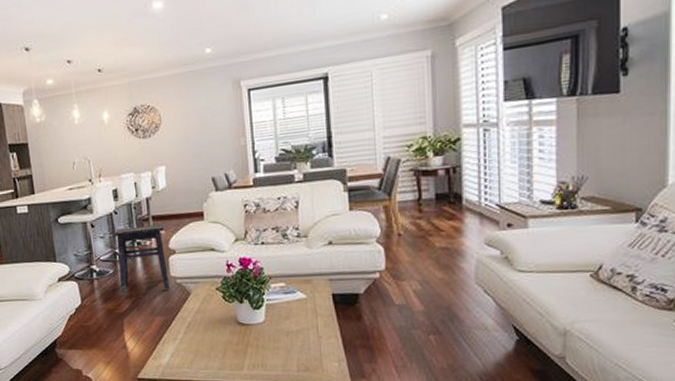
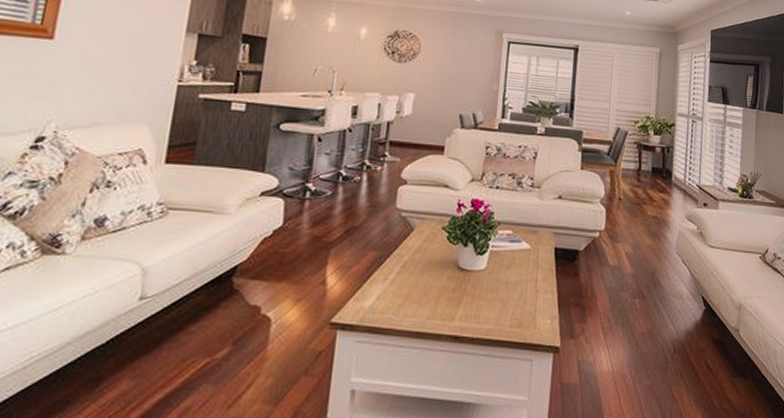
side table: present [113,224,169,293] -> none [335,147,400,222]

